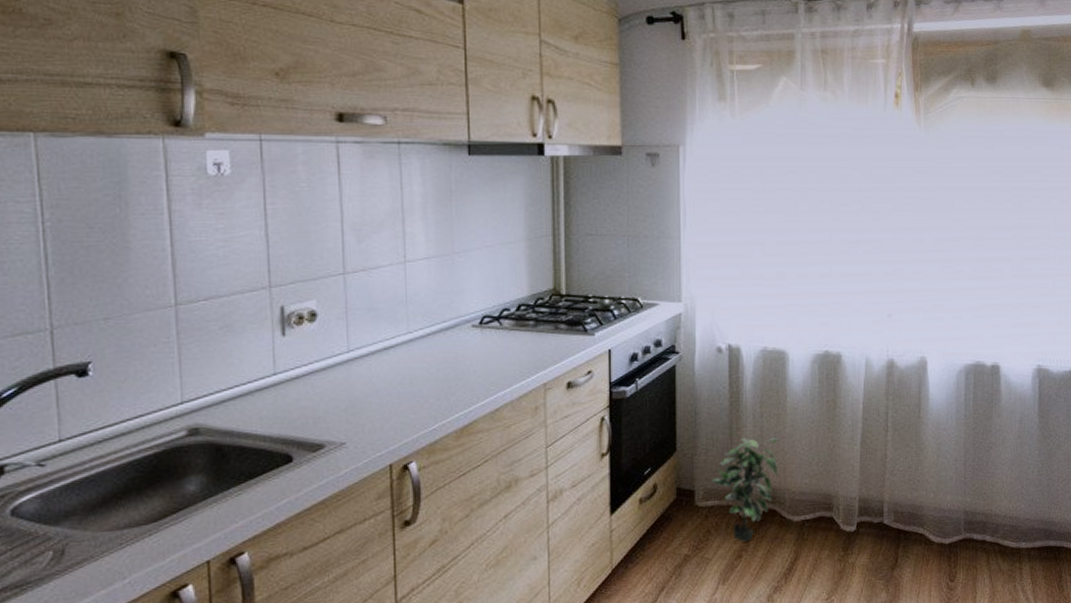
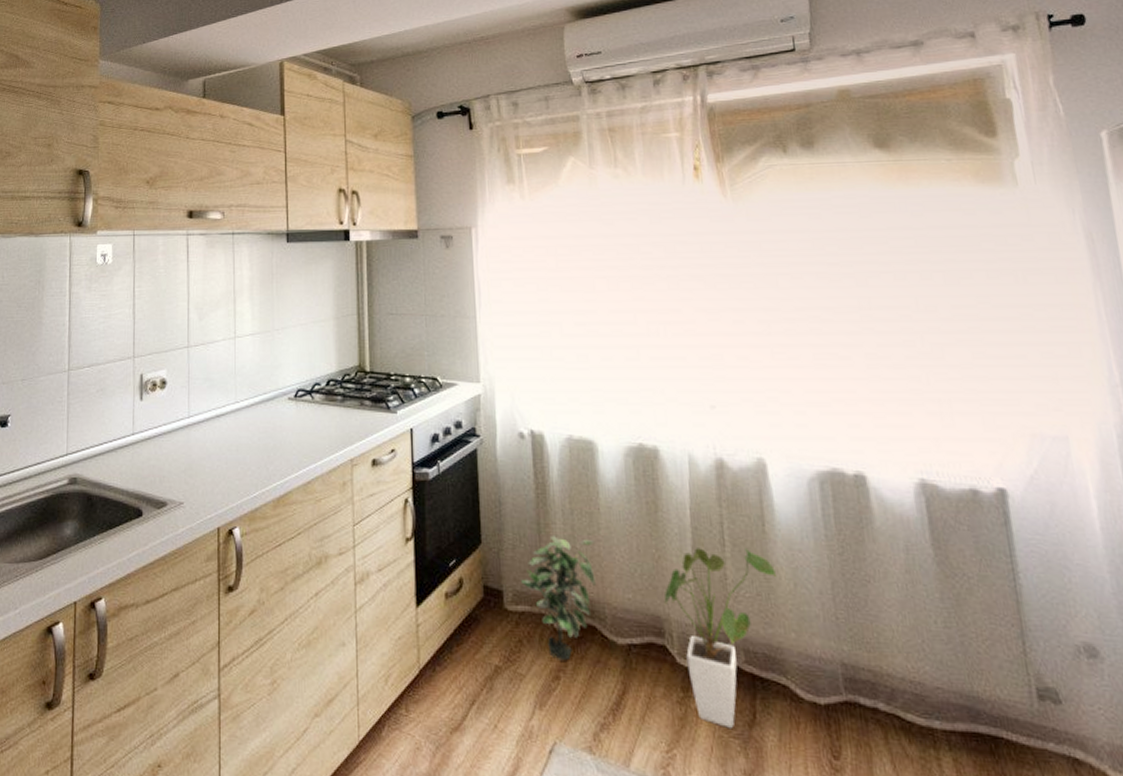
house plant: none [835,431,926,573] -> present [664,547,777,728]

